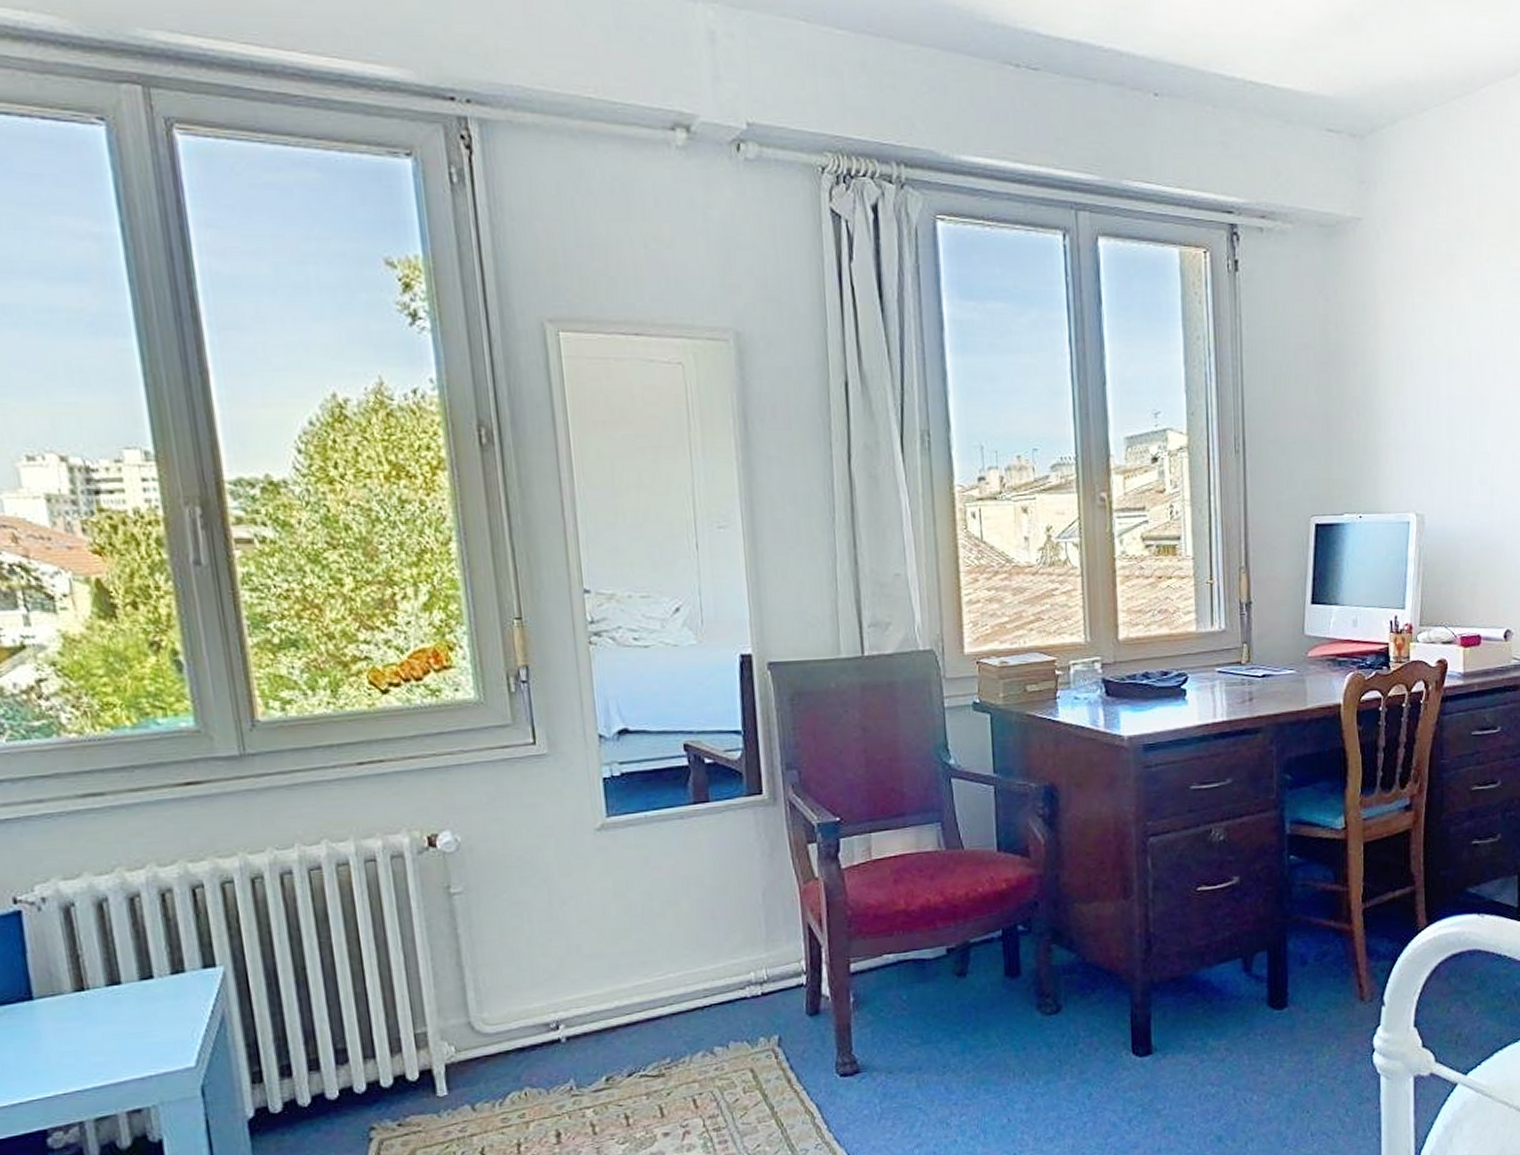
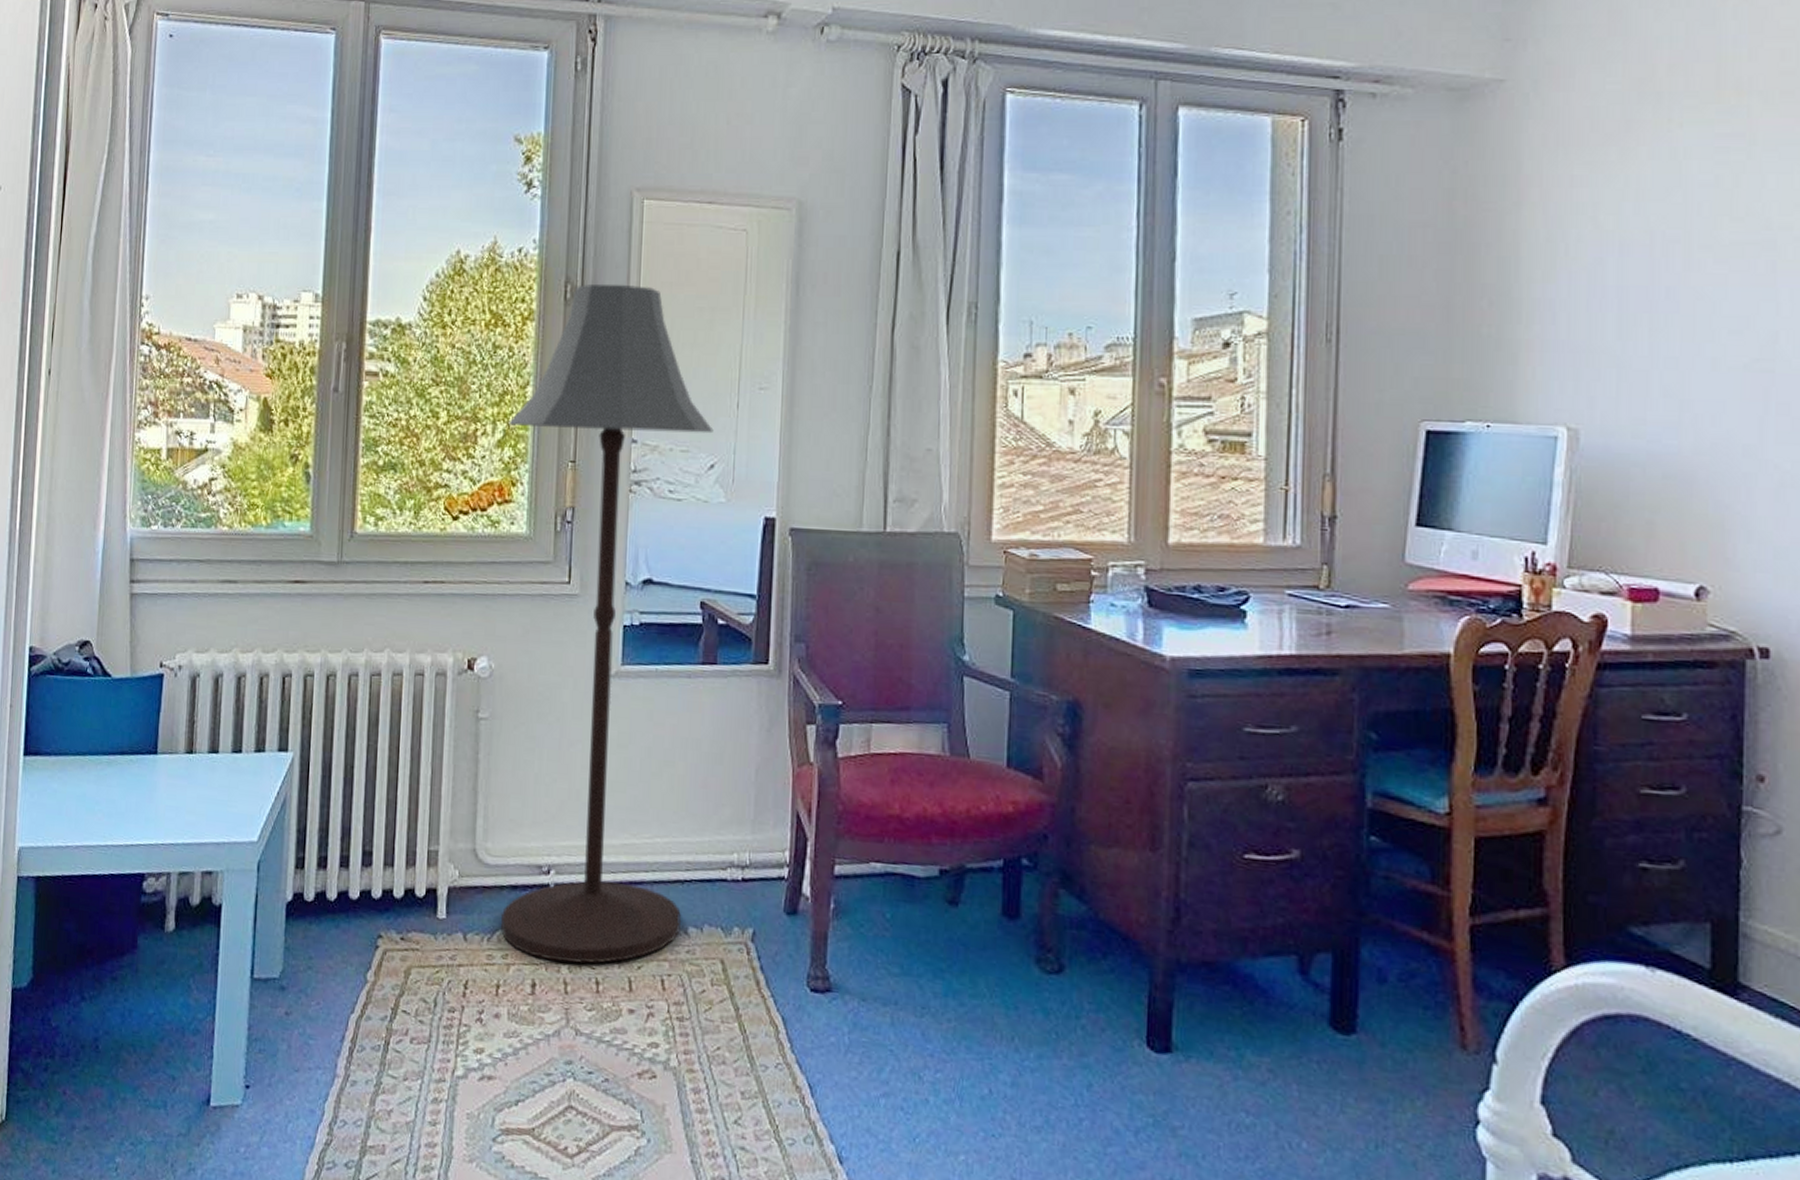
floor lamp: none [433,425,707,1110] -> present [500,283,714,964]

